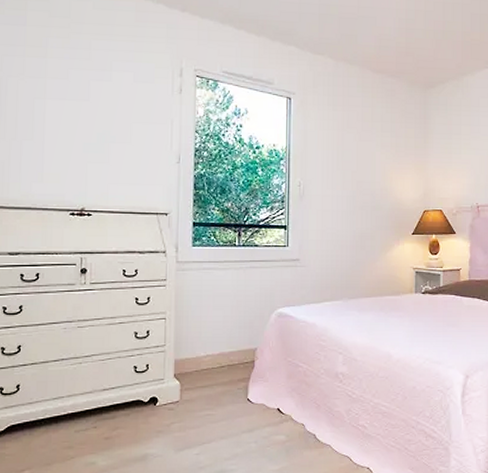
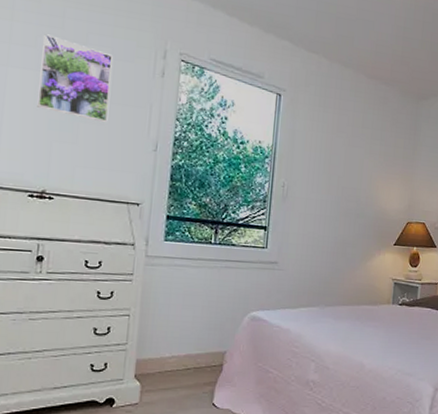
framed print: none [72,66,136,141] -> present [37,34,113,123]

